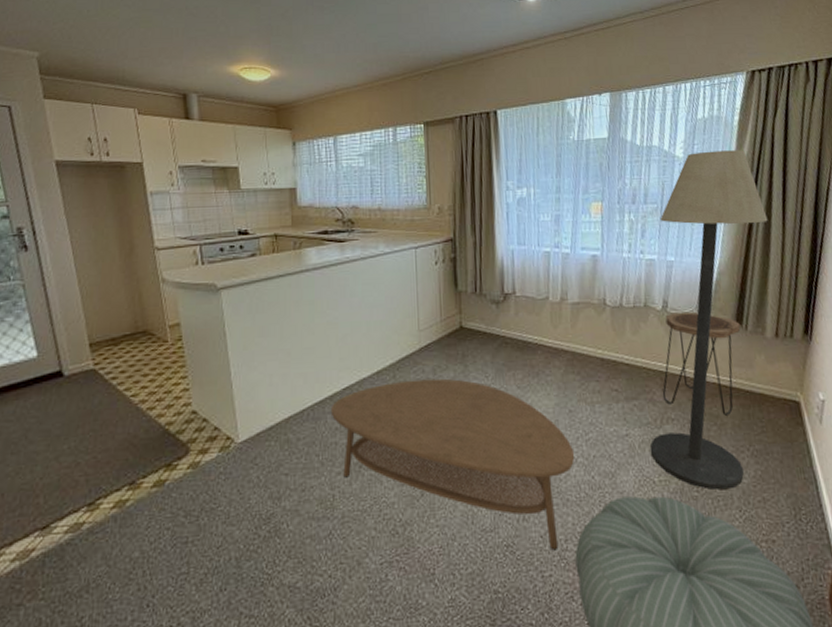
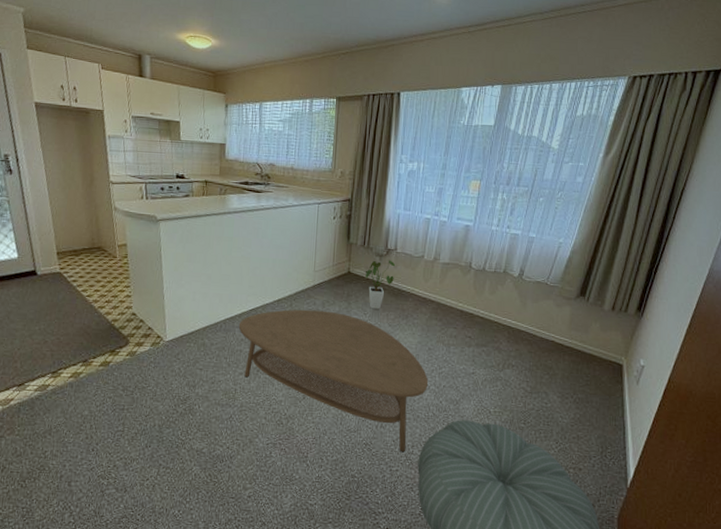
house plant: none [480,306,517,369] -> present [365,260,396,309]
floor lamp: present [650,150,768,490] -> none [490,145,624,426]
side table: present [662,312,741,416] -> none [507,280,583,368]

